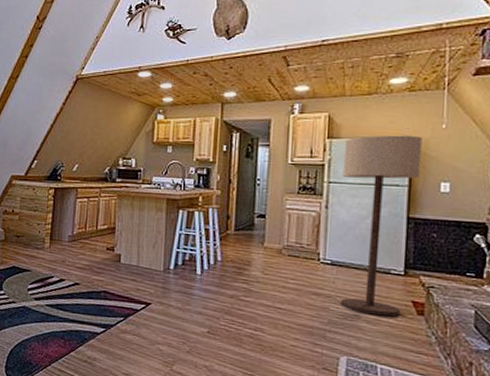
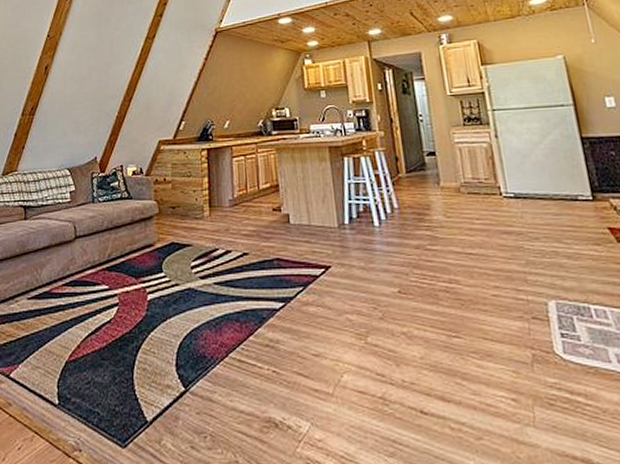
floor lamp: present [340,135,422,317] -> none [500,53,599,249]

